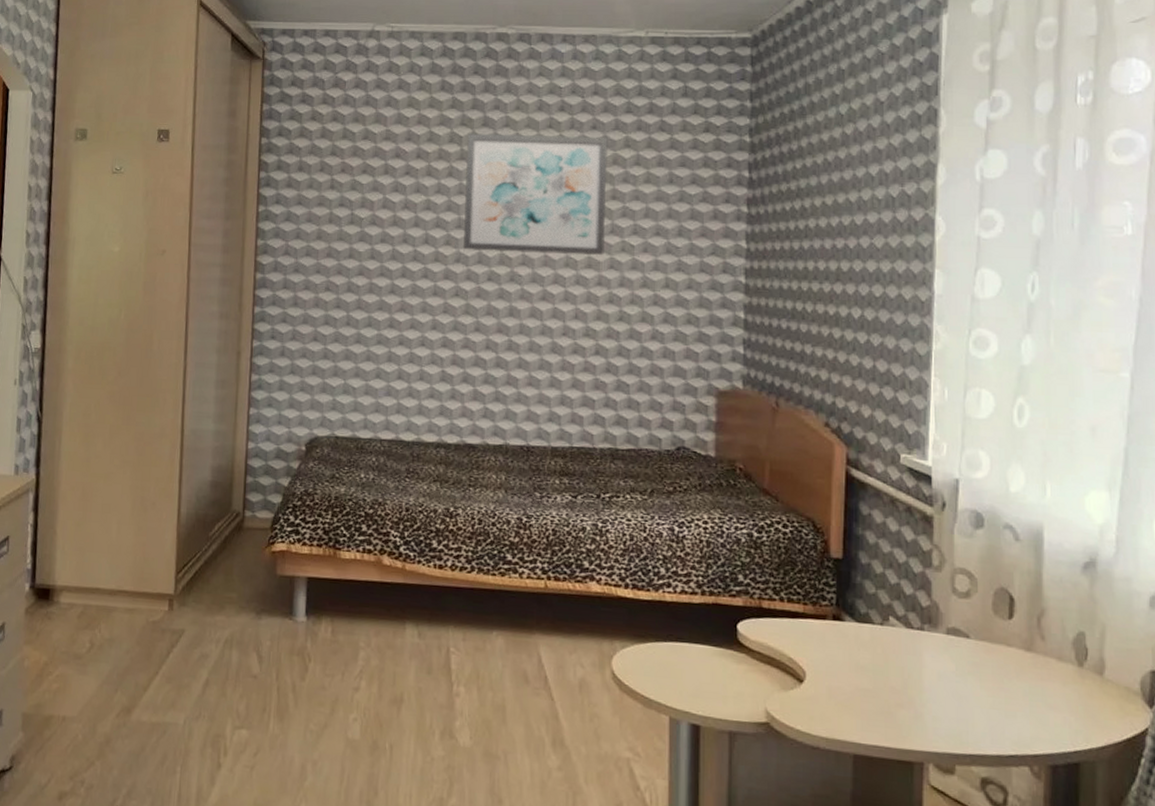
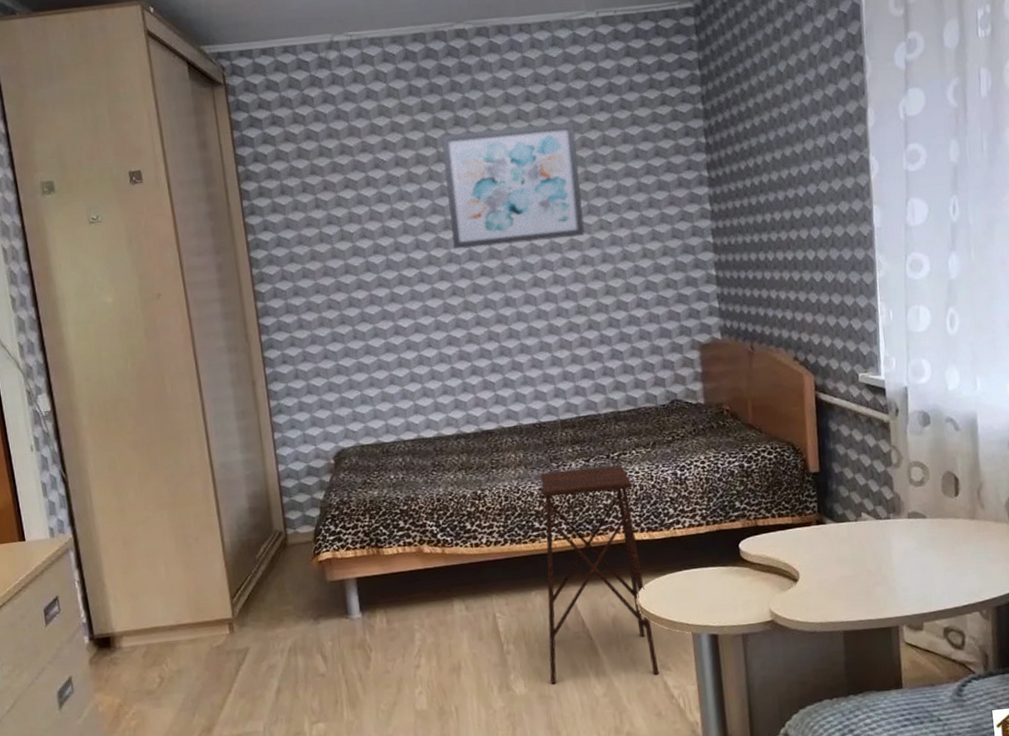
side table: none [499,501,626,757] -> present [540,465,659,683]

